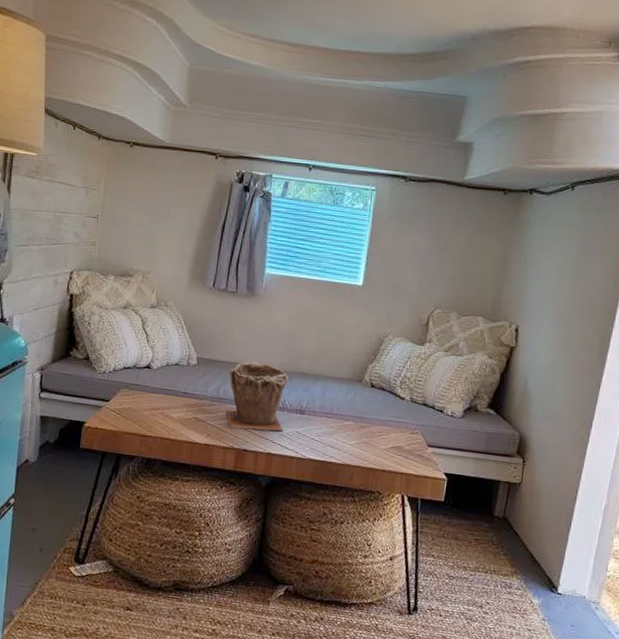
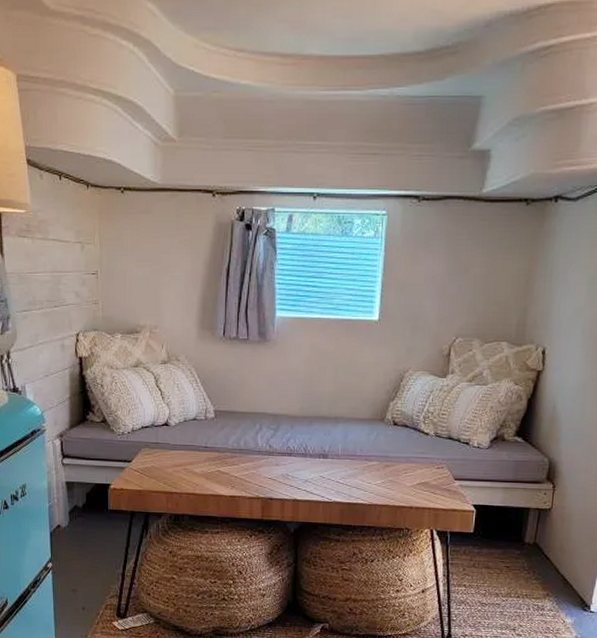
plant pot: present [226,361,288,431] -> none [248,409,308,479]

